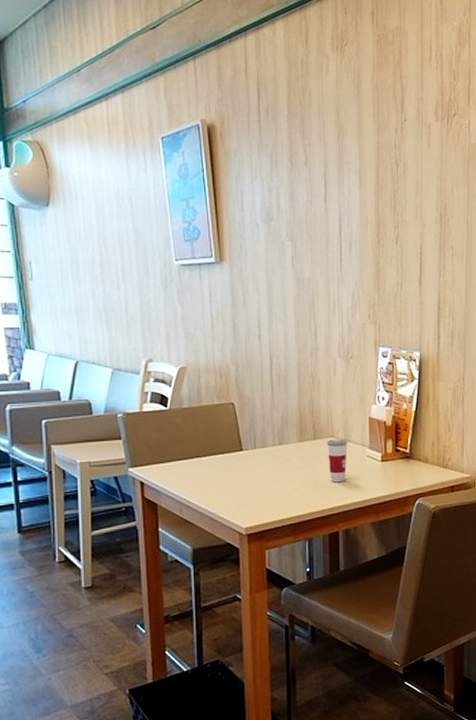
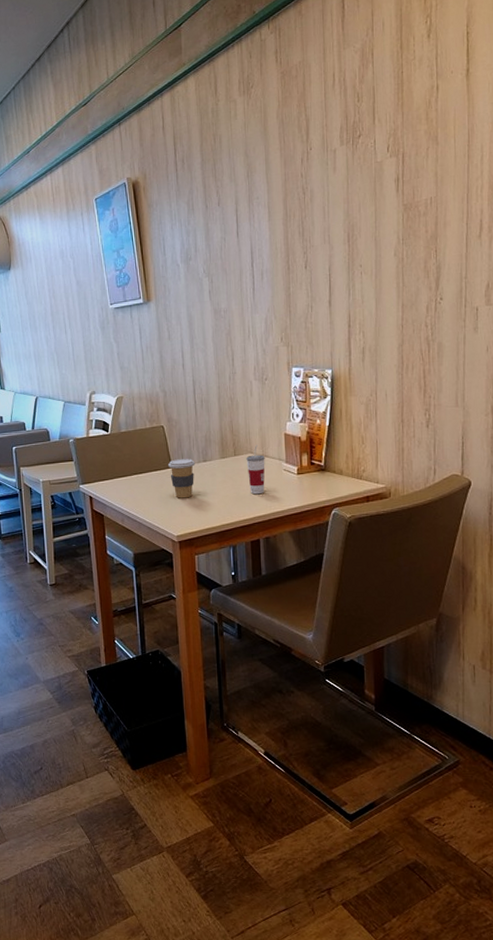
coffee cup: none [238,441,269,486] -> present [168,459,195,498]

